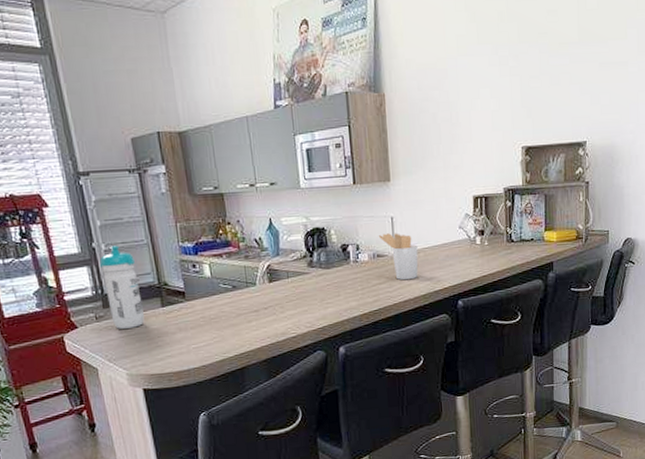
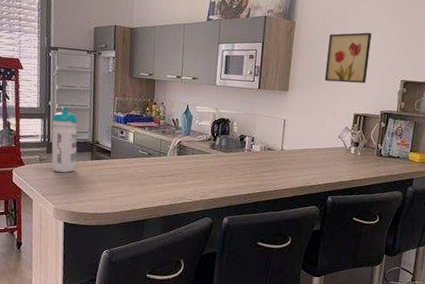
utensil holder: present [378,233,418,280] -> none [271,132,302,173]
wall art: none [429,93,481,161] -> present [324,32,372,83]

